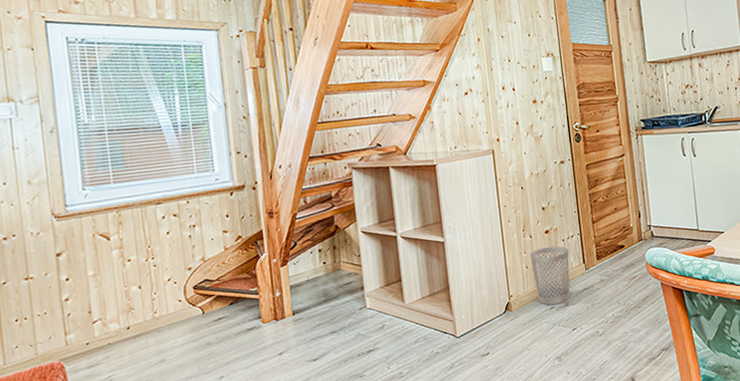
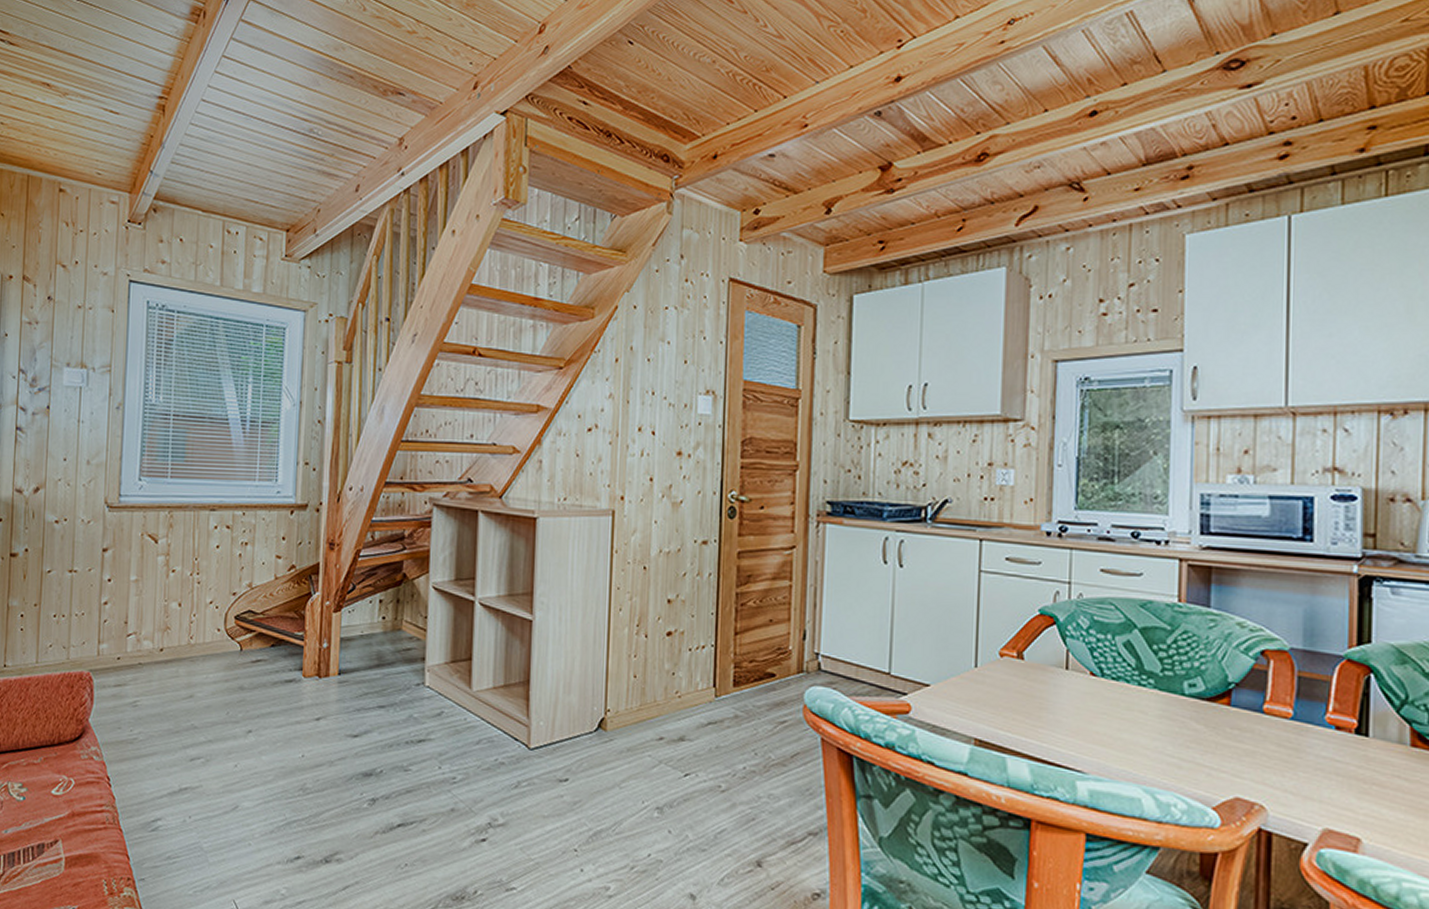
wastebasket: present [530,246,570,305] -> none [641,654,696,735]

